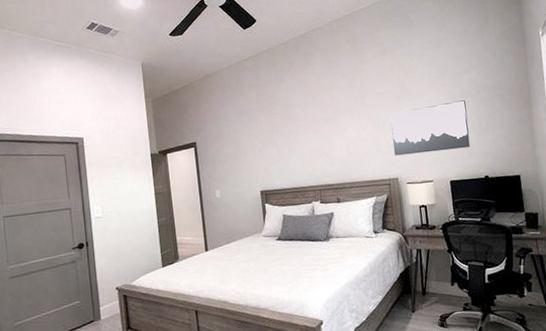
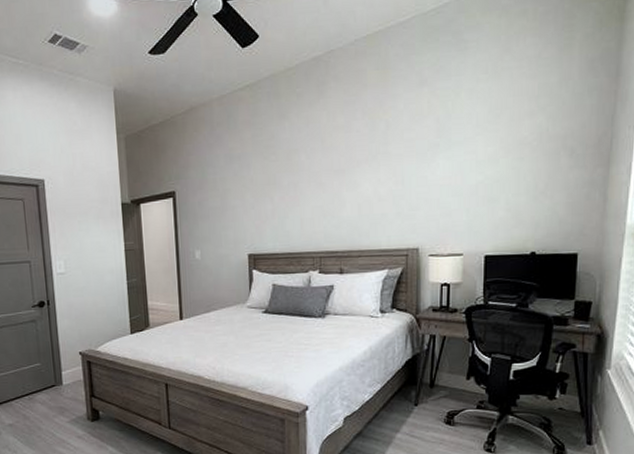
wall art: present [390,100,471,156] -> none [418,153,521,221]

